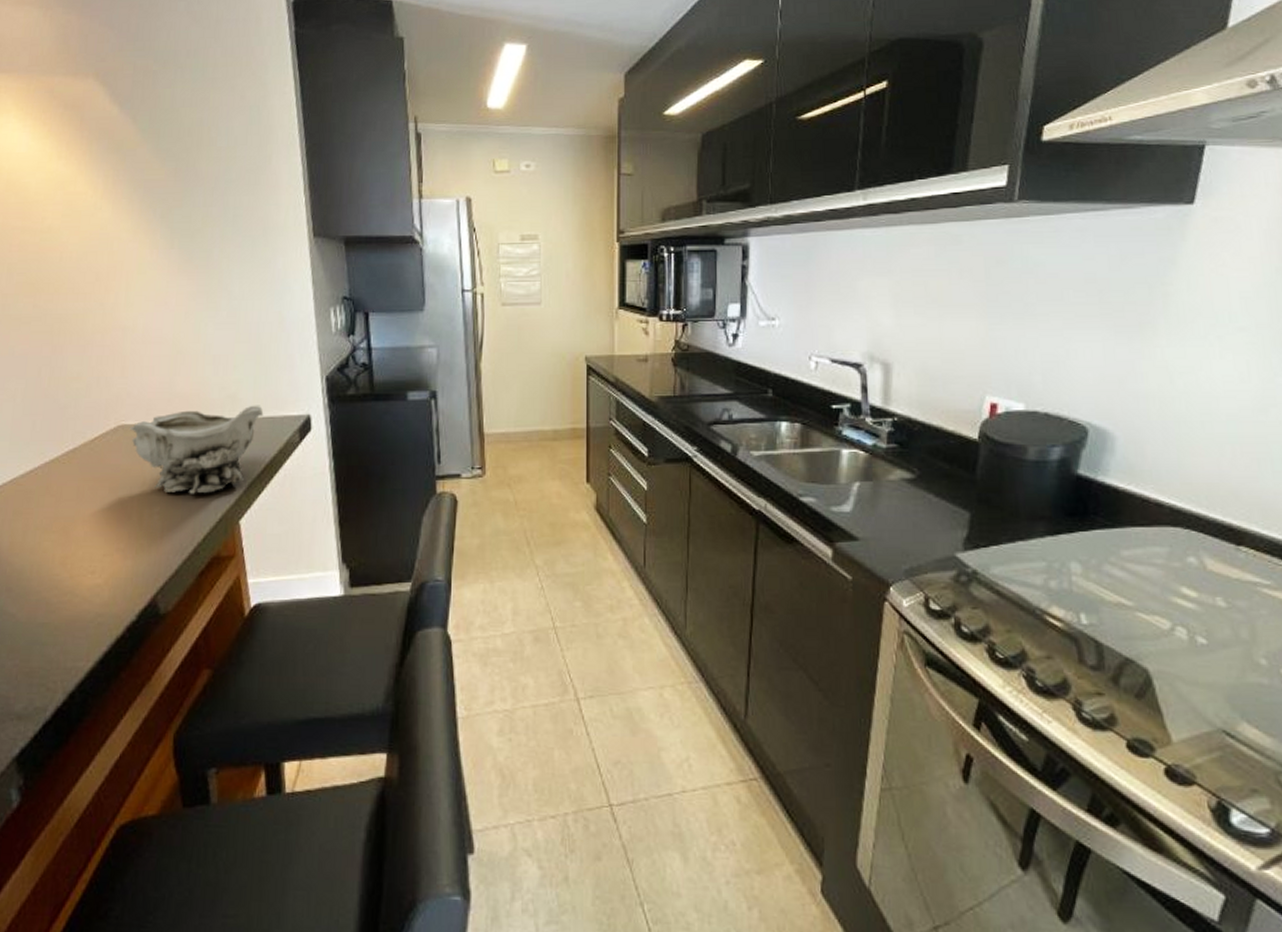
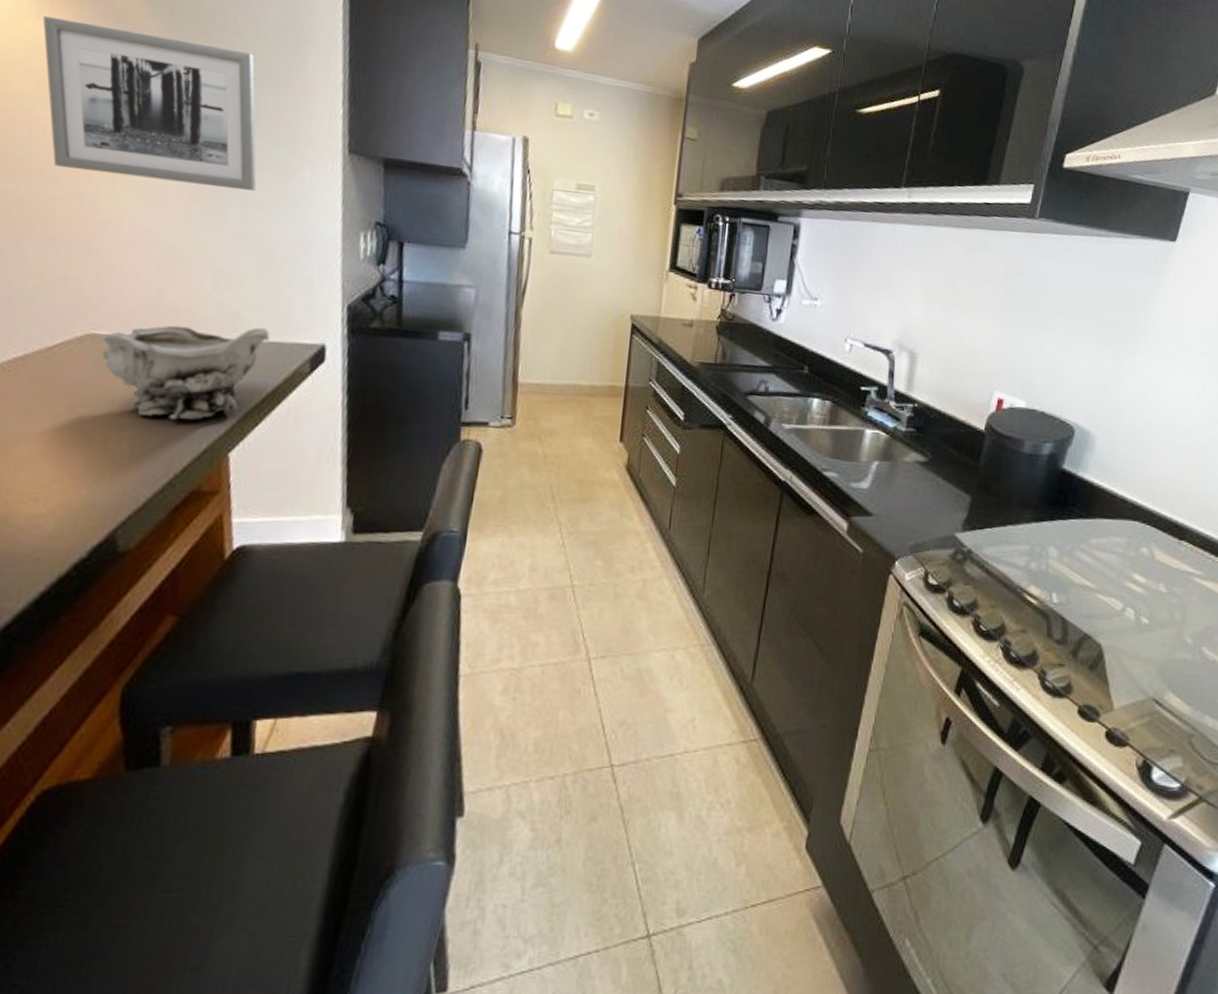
wall art: none [62,156,240,284] -> present [42,15,257,192]

